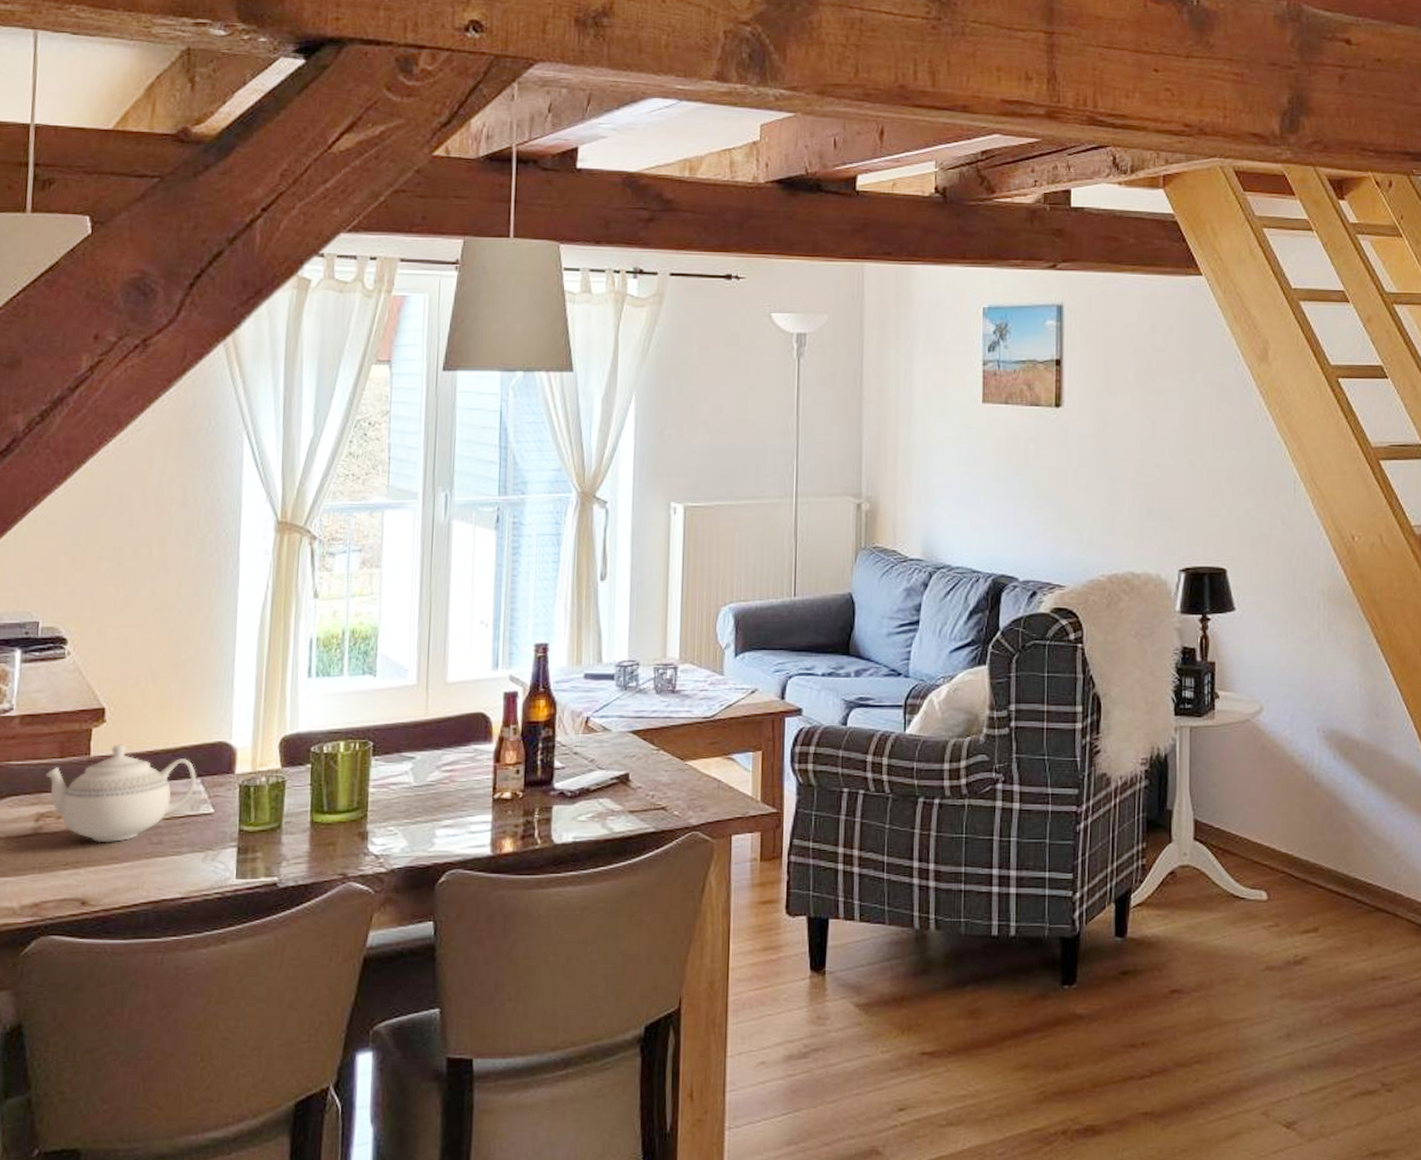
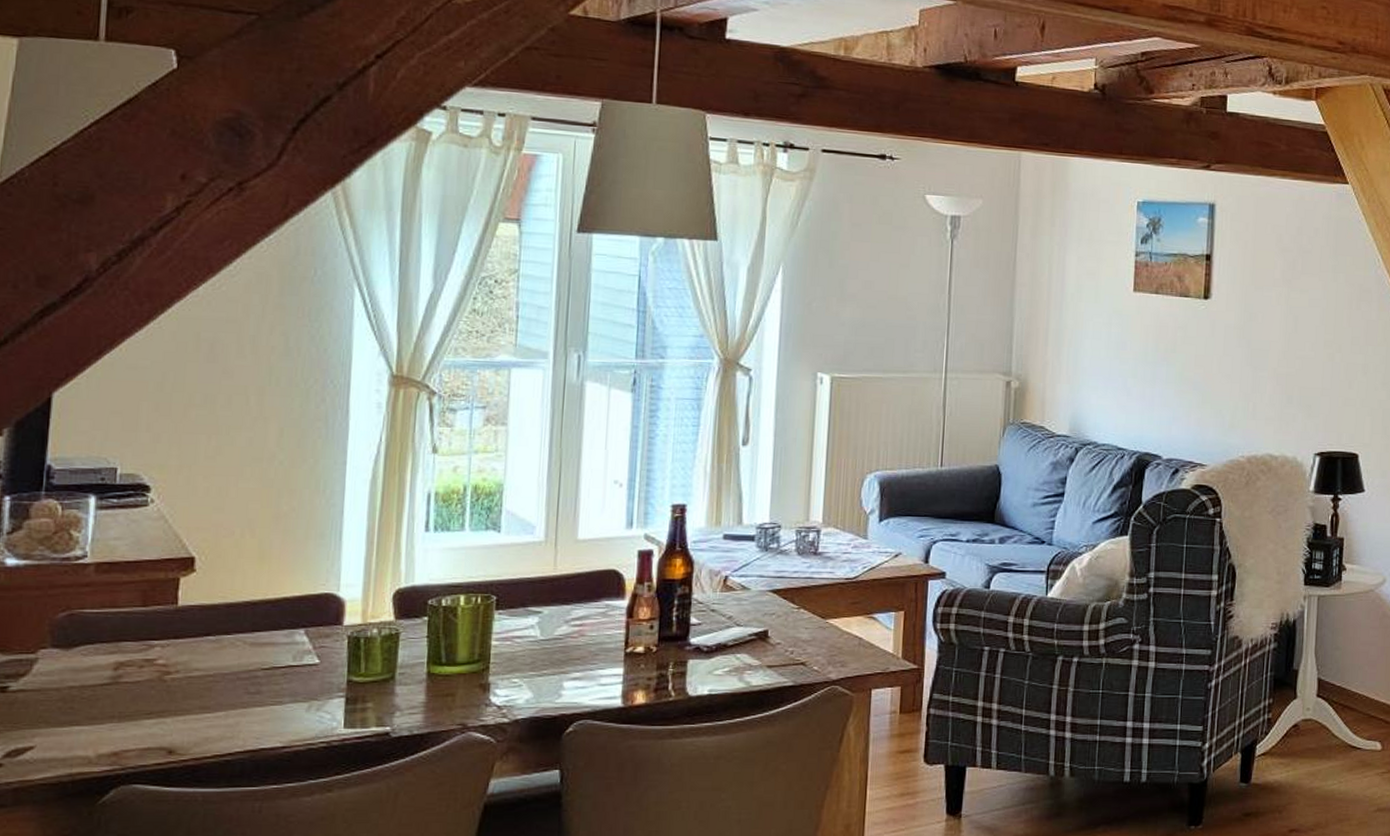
teapot: present [46,744,197,843] -> none [126,594,300,693]

